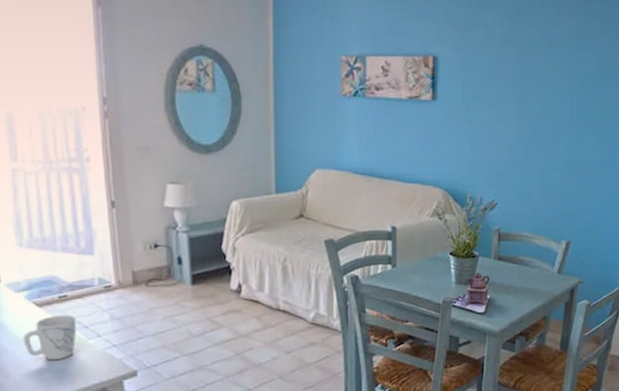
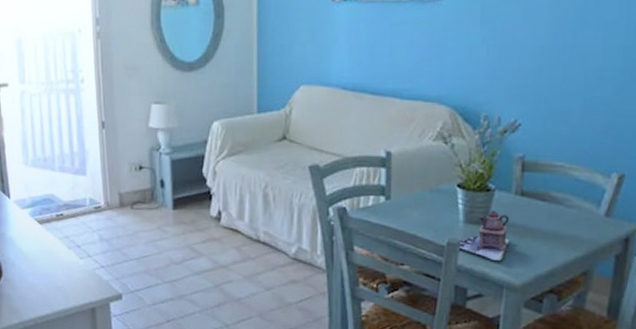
mug: present [23,315,76,361] -> none [27,233,70,277]

